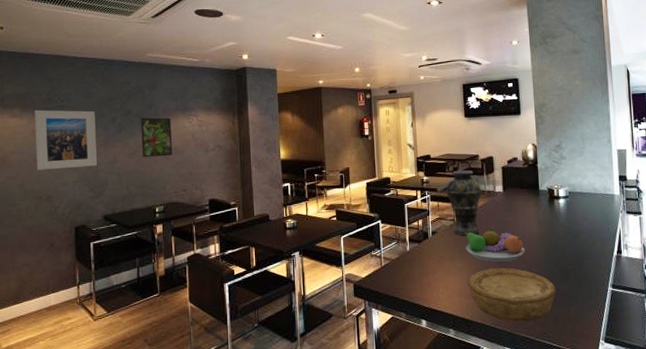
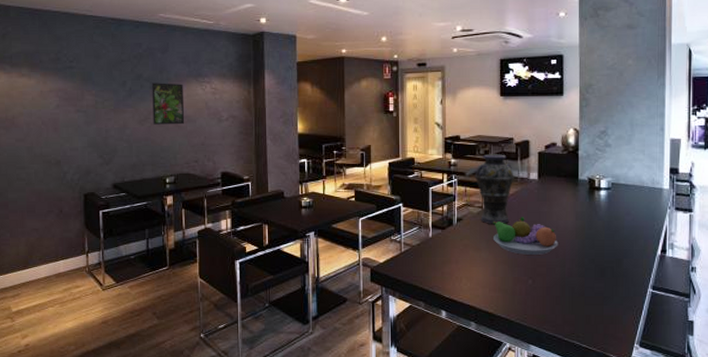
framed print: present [35,109,98,170] -> none [43,70,107,134]
bowl: present [468,268,556,322] -> none [493,262,589,319]

